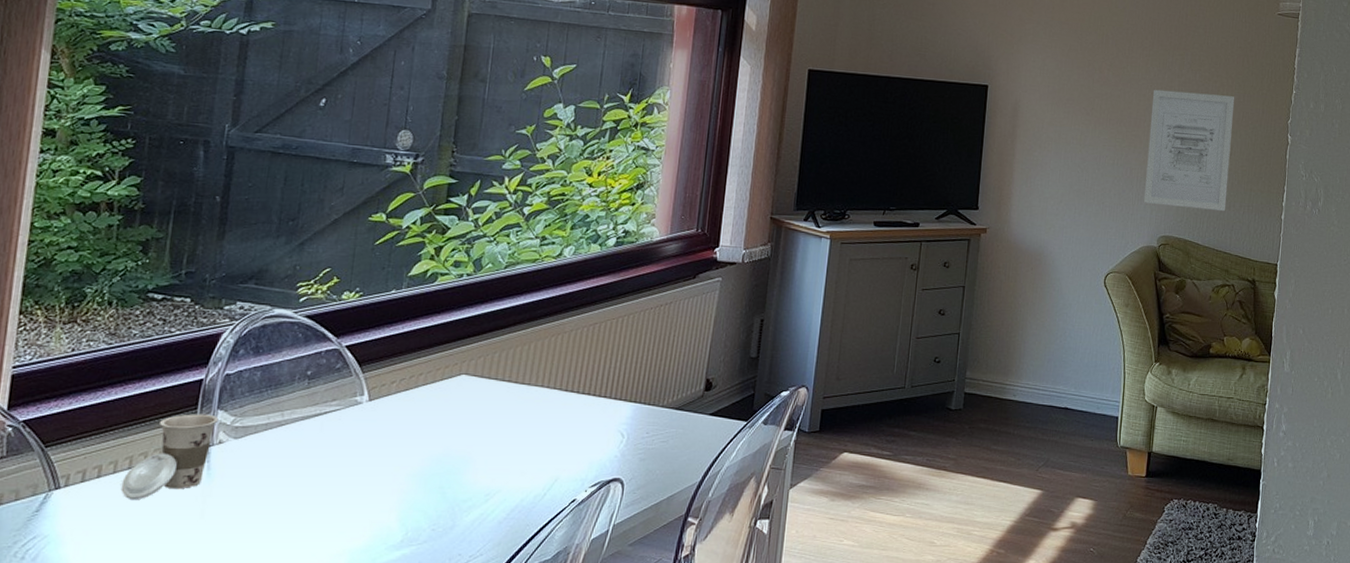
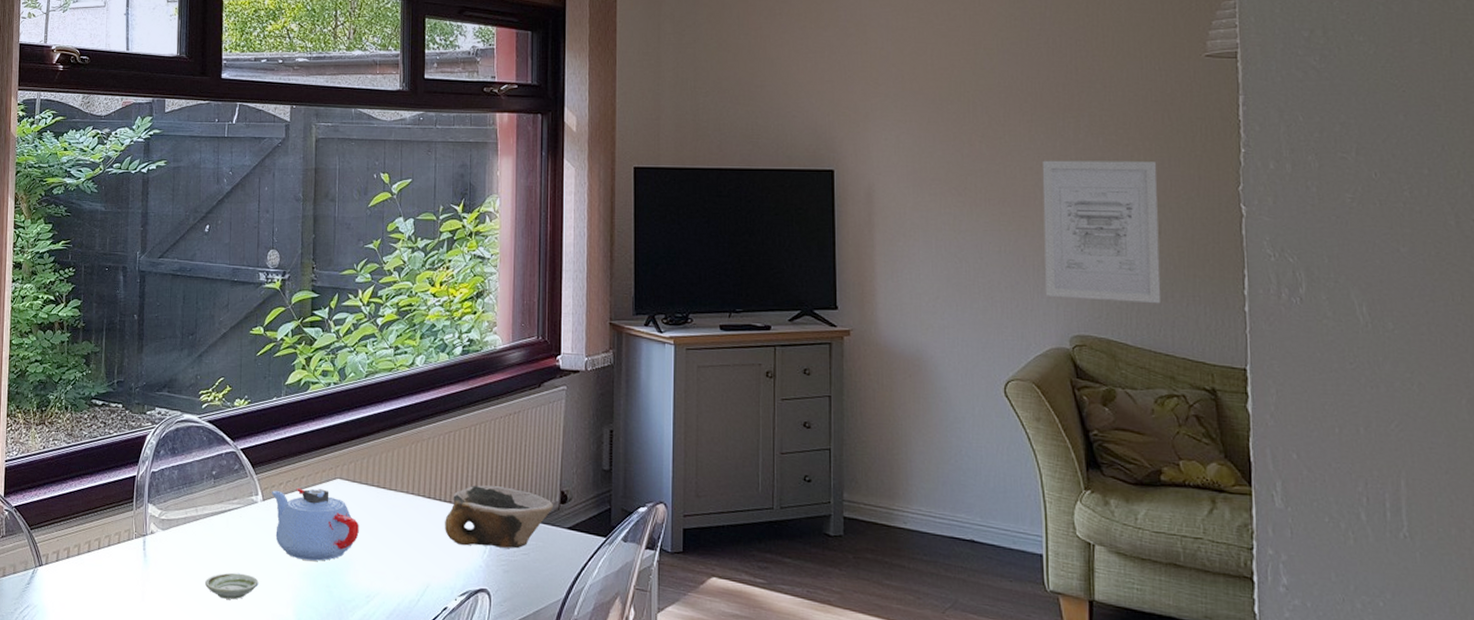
cup: present [121,414,219,500] -> none [84,506,149,580]
saucer: none [286,480,356,509] -> present [204,572,259,600]
teapot: none [380,385,484,462] -> present [271,487,359,561]
bowl: none [580,376,697,437] -> present [445,485,553,549]

